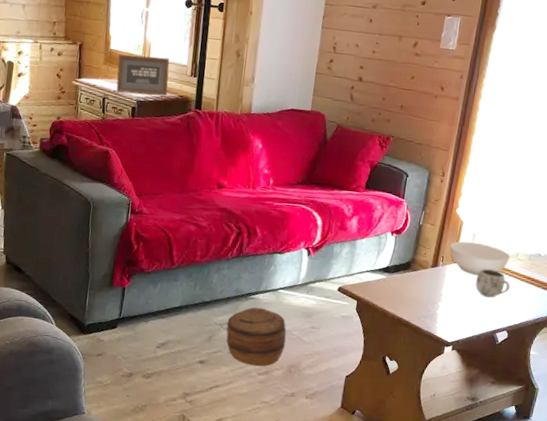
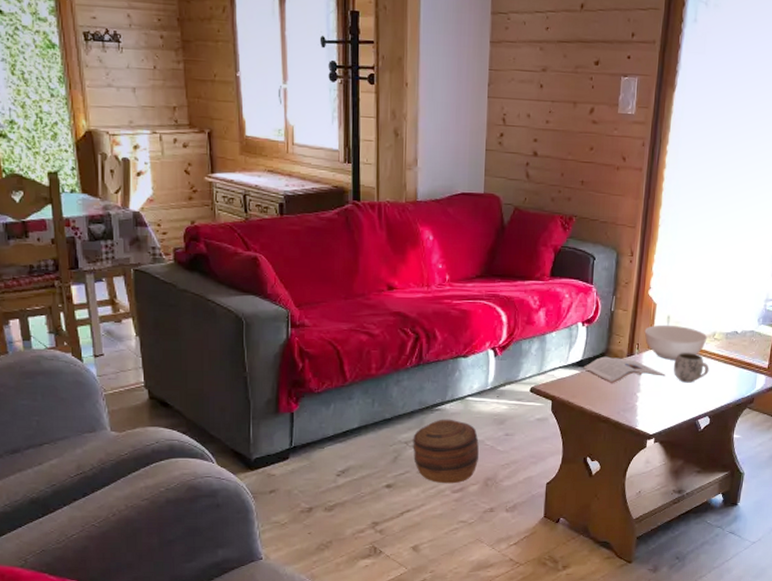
picture frame: present [116,54,170,96] -> none [257,141,319,188]
magazine: none [389,265,467,292] -> present [583,356,666,384]

